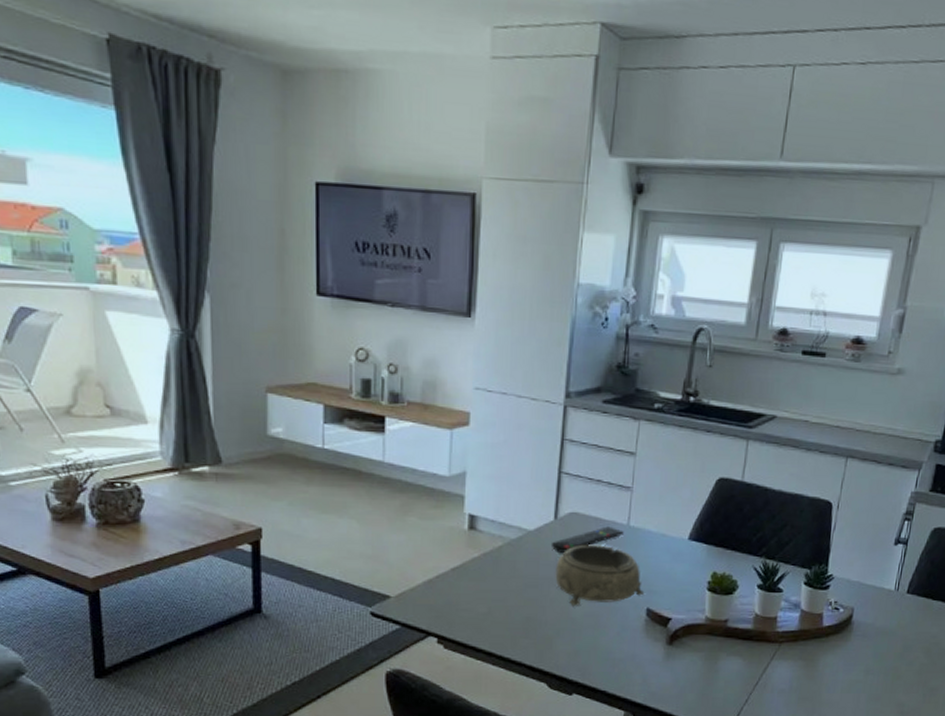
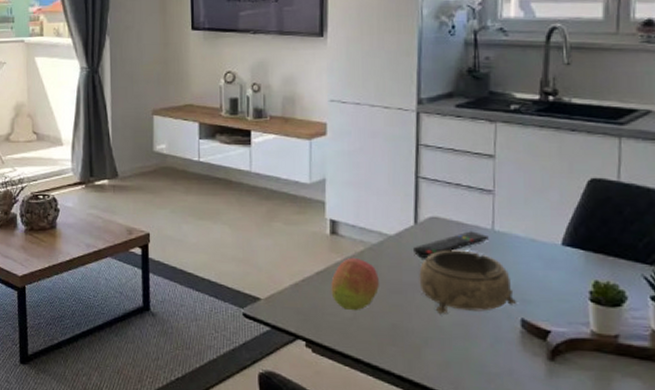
fruit: none [466,552,516,606] -> present [331,257,379,311]

